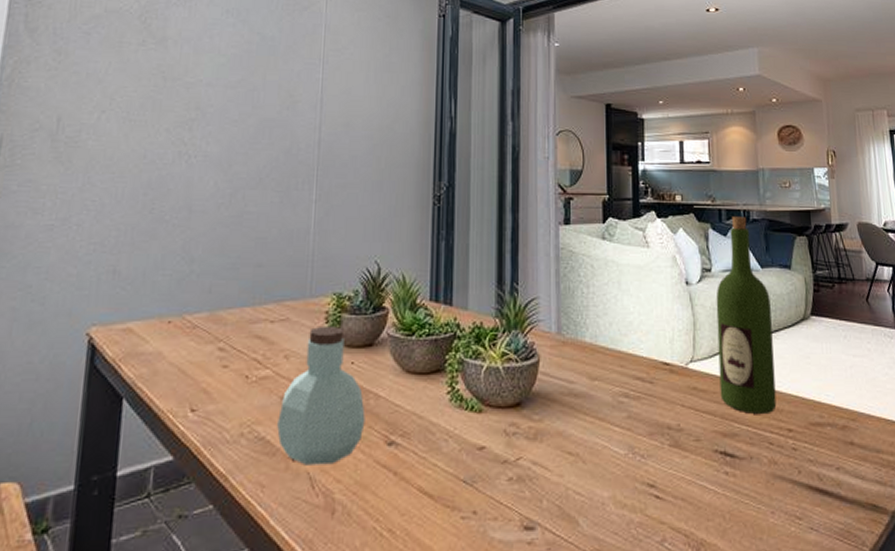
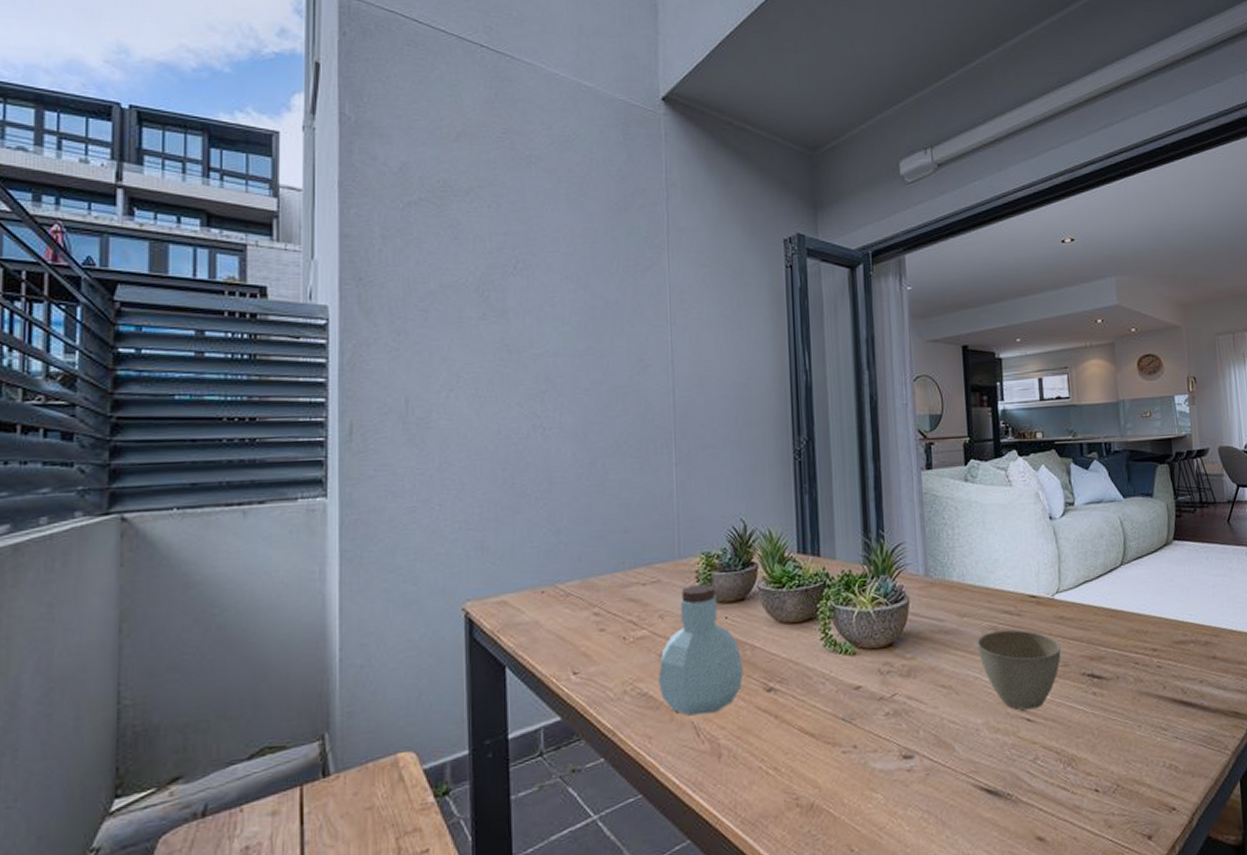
cup: none [607,397,693,486] -> present [977,629,1061,710]
wine bottle: present [716,217,777,414] -> none [1079,449,1141,637]

